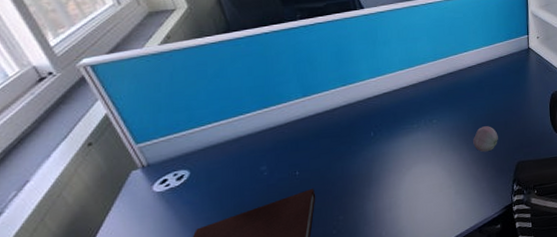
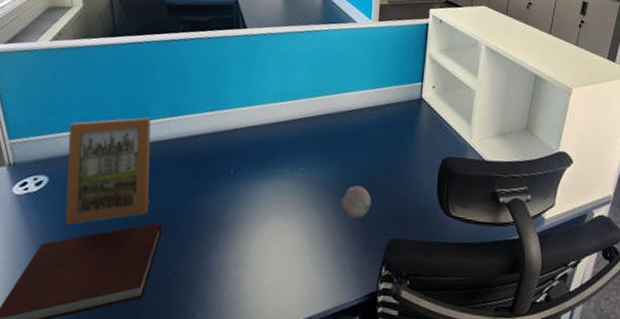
picture frame: none [200,101,298,208] -> present [64,117,152,225]

